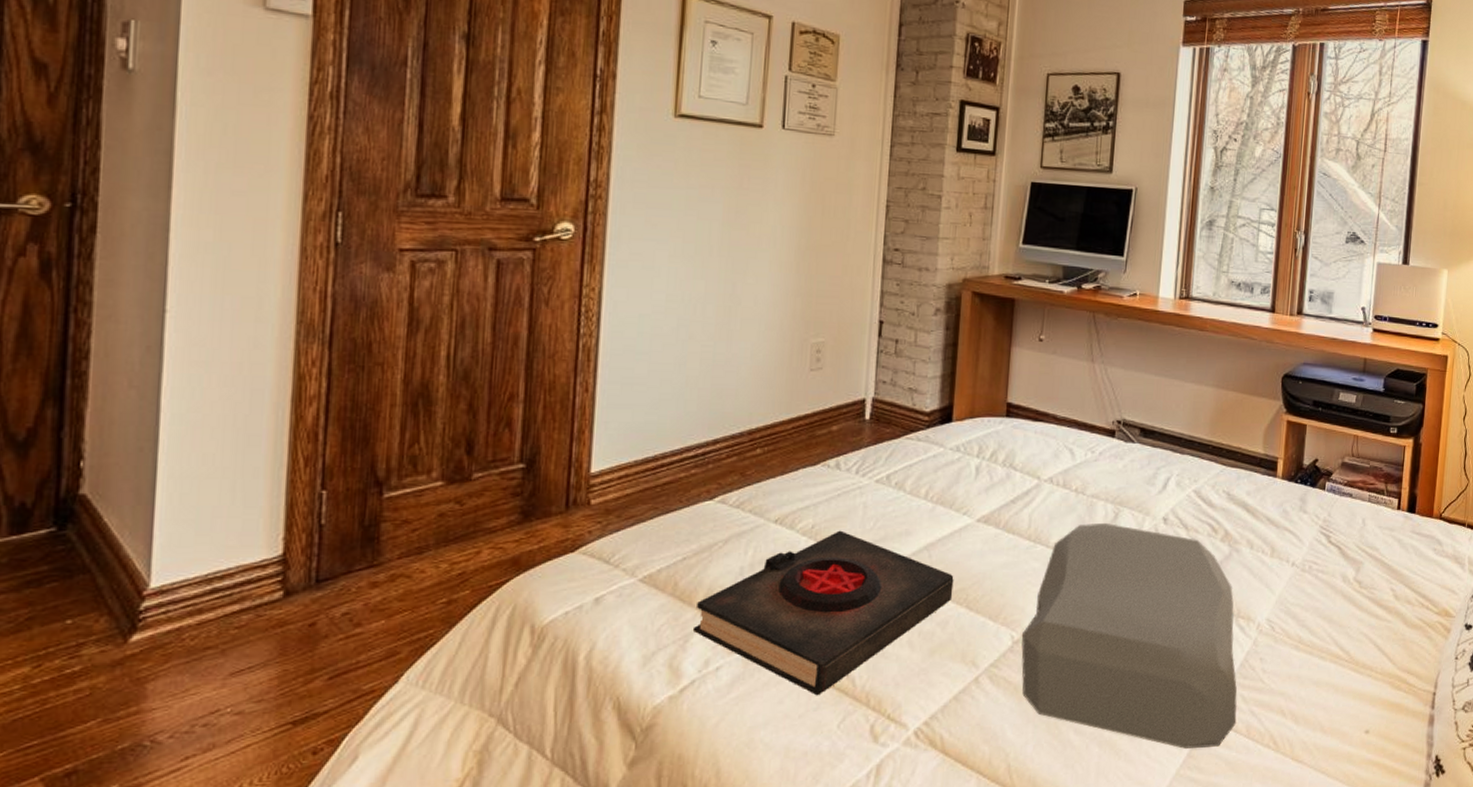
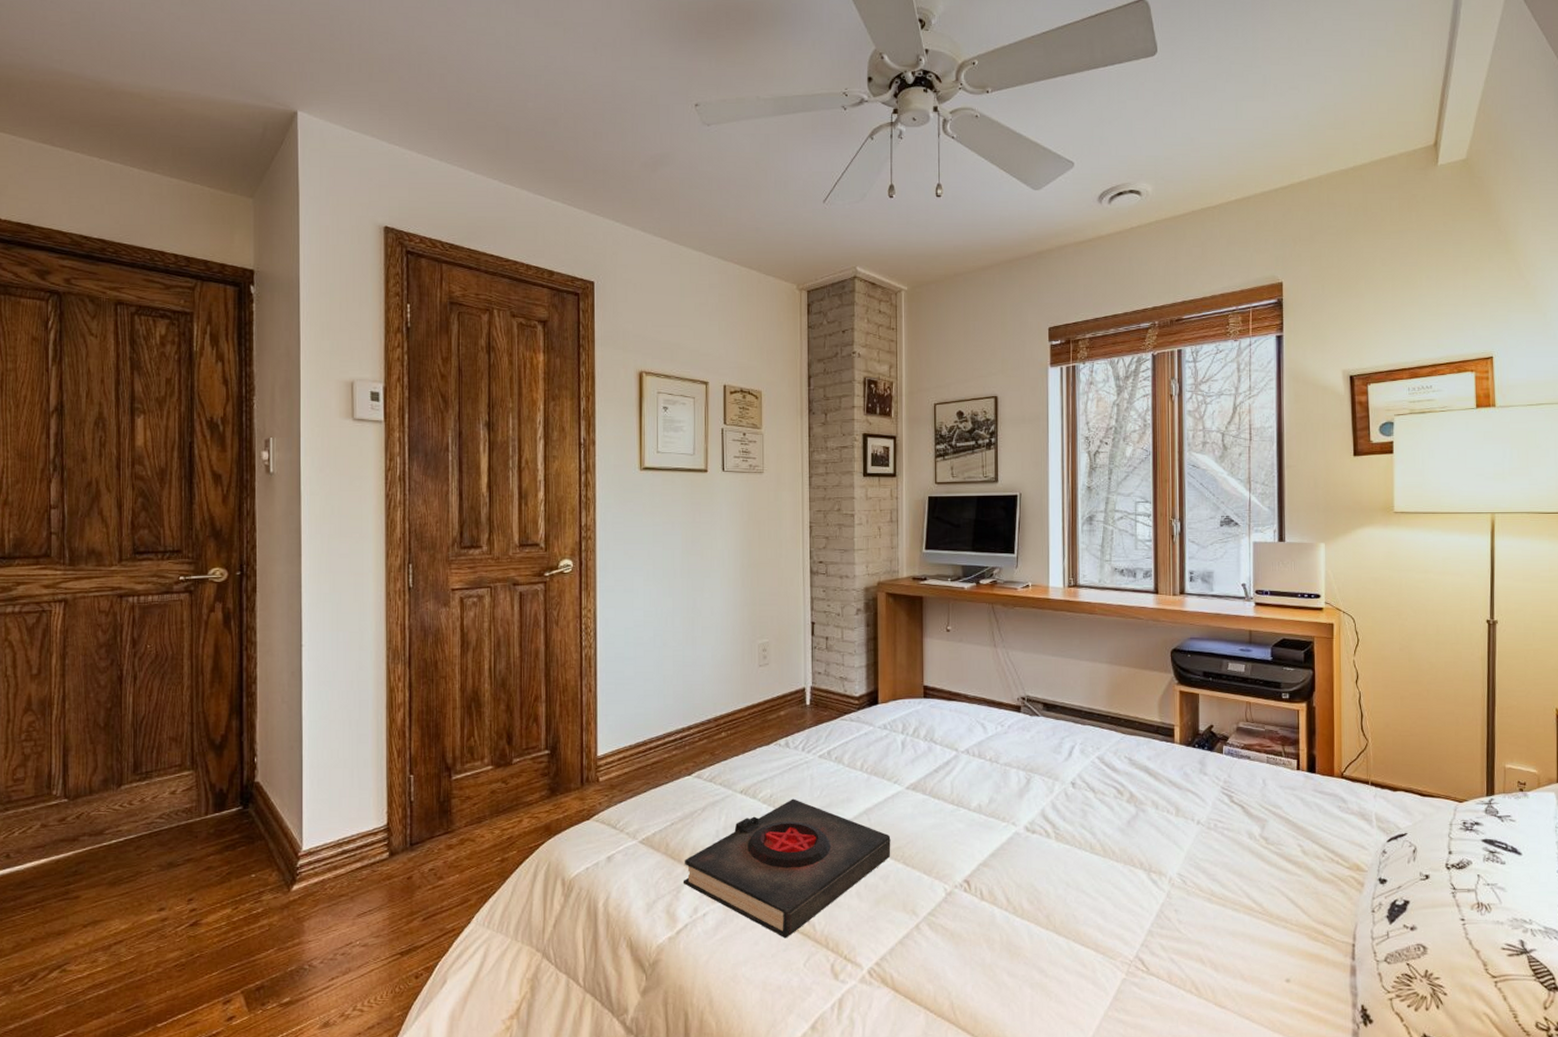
cushion: present [1021,522,1237,749] -> none [953,787,1158,992]

